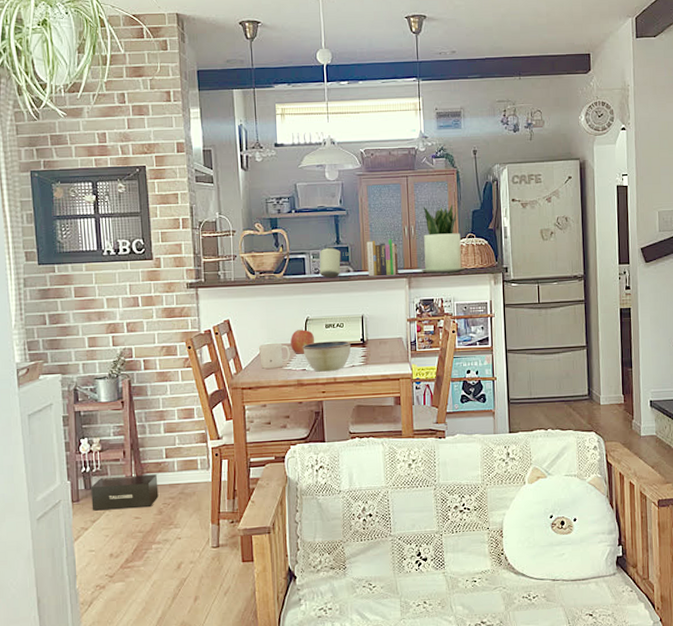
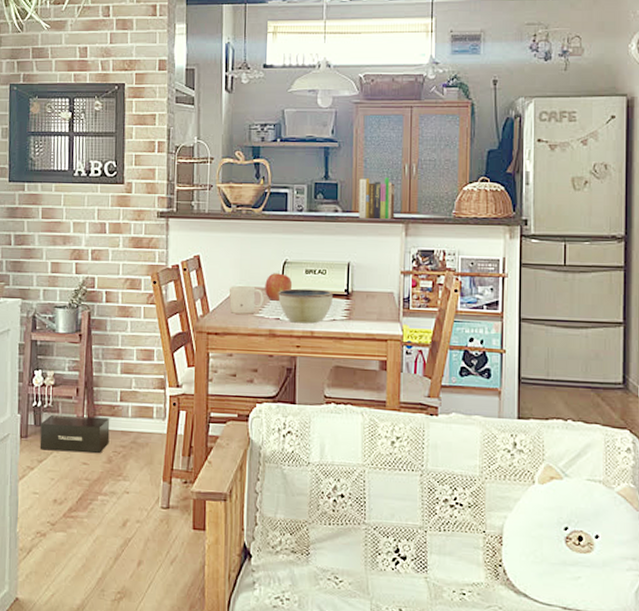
canister: present [312,247,349,279] -> none [295,183,338,218]
planter: present [421,204,465,273] -> none [421,142,475,221]

